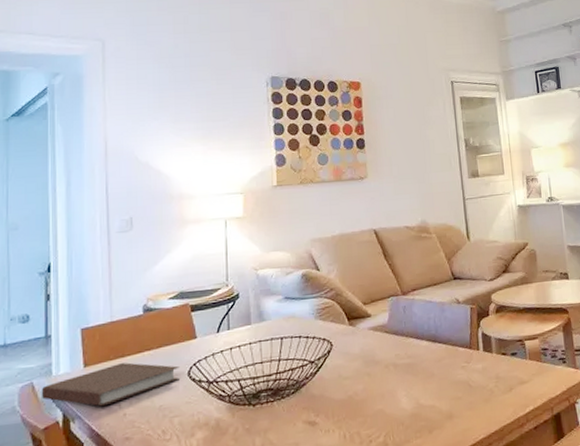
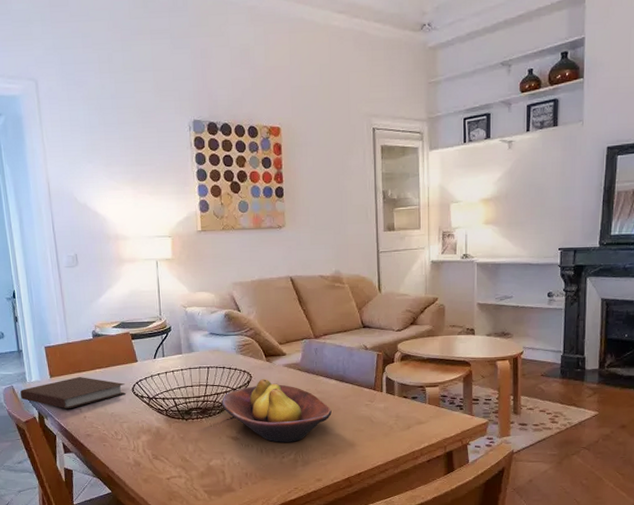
fruit bowl: none [297,346,425,423] -> present [221,379,332,442]

